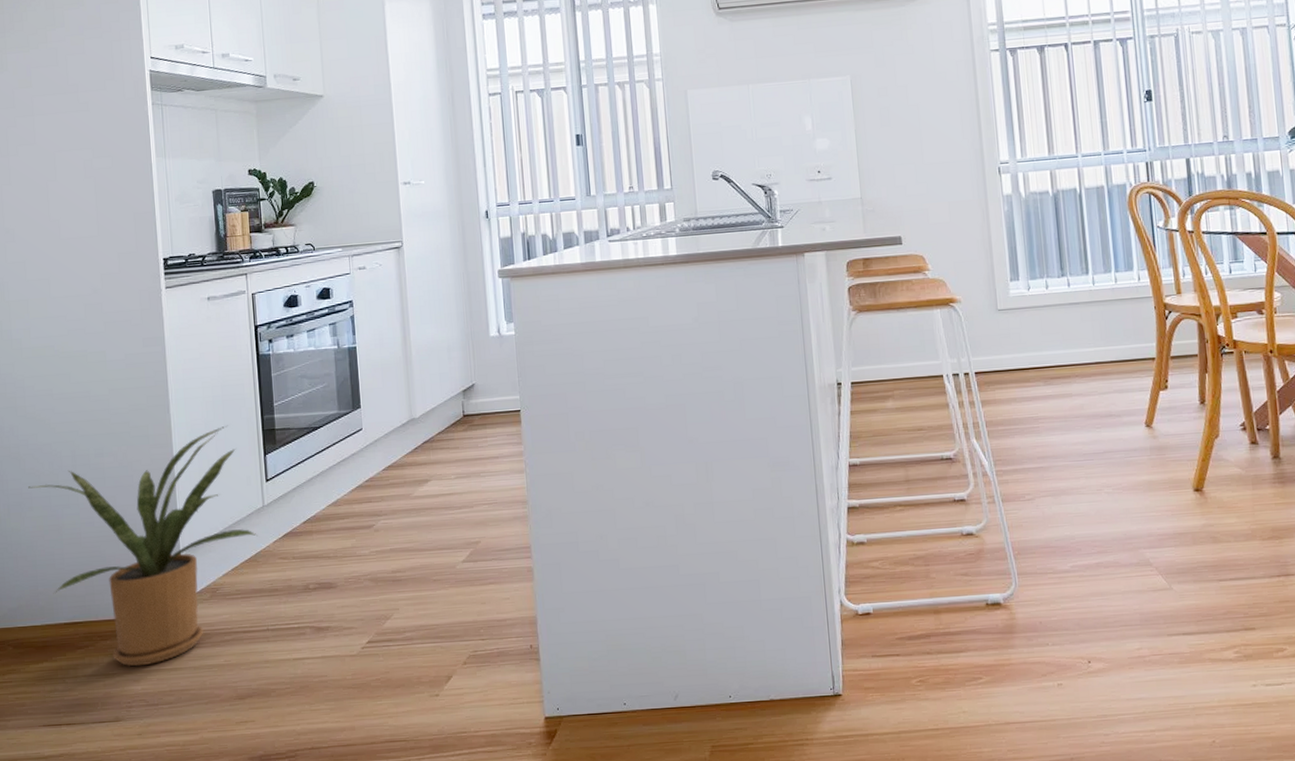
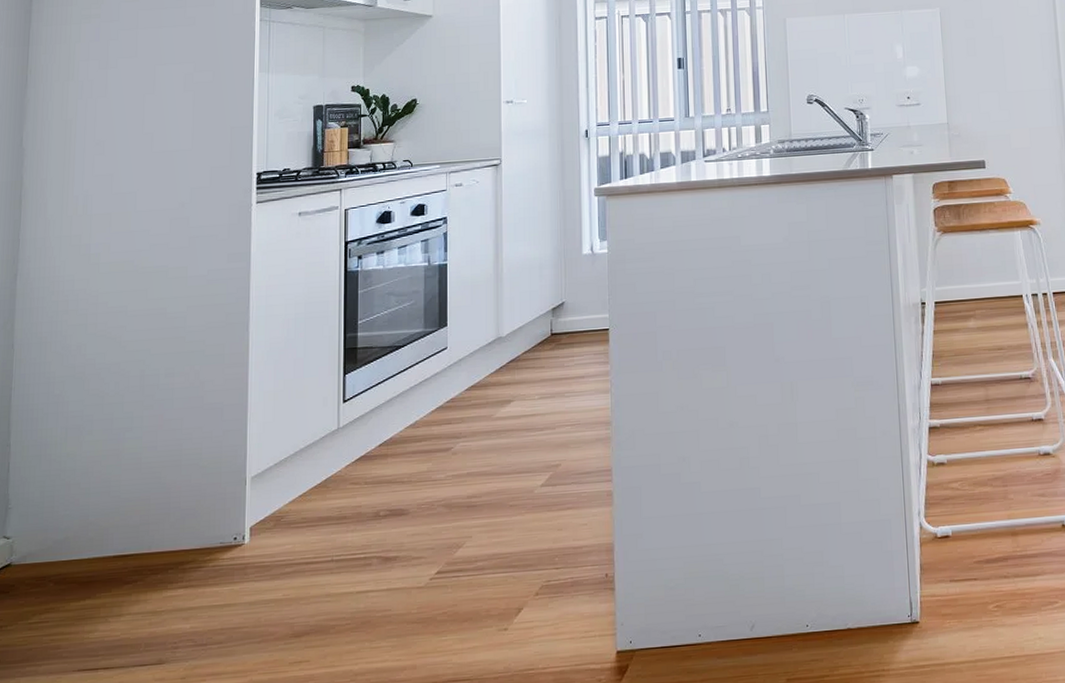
house plant: present [28,425,258,667] -> none [90,343,330,603]

